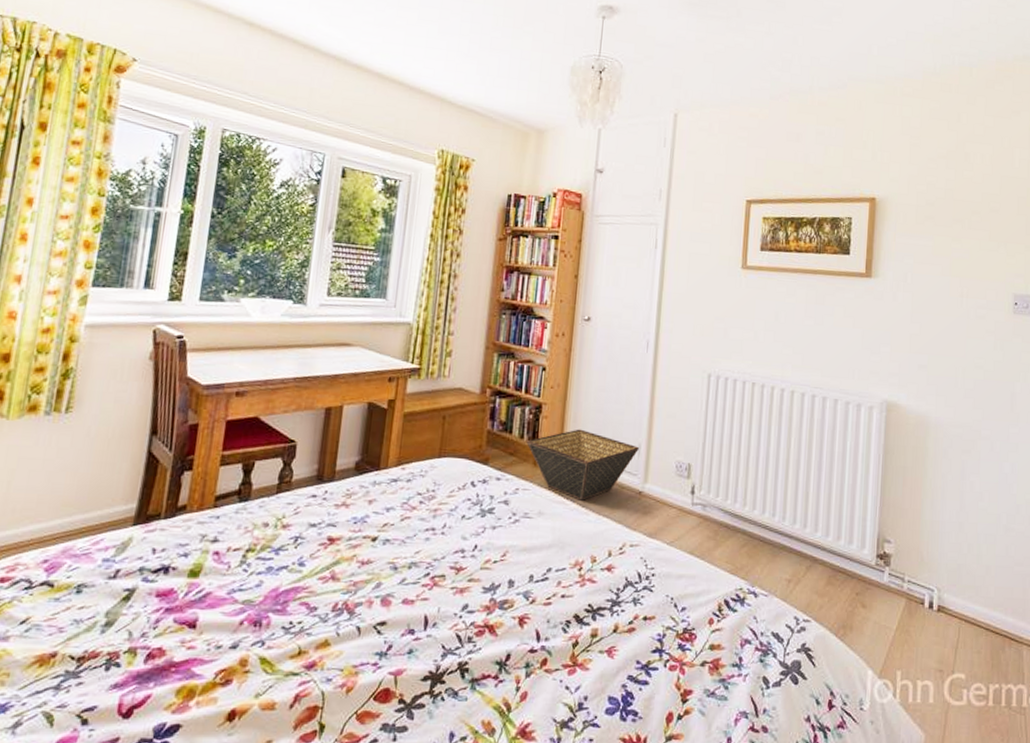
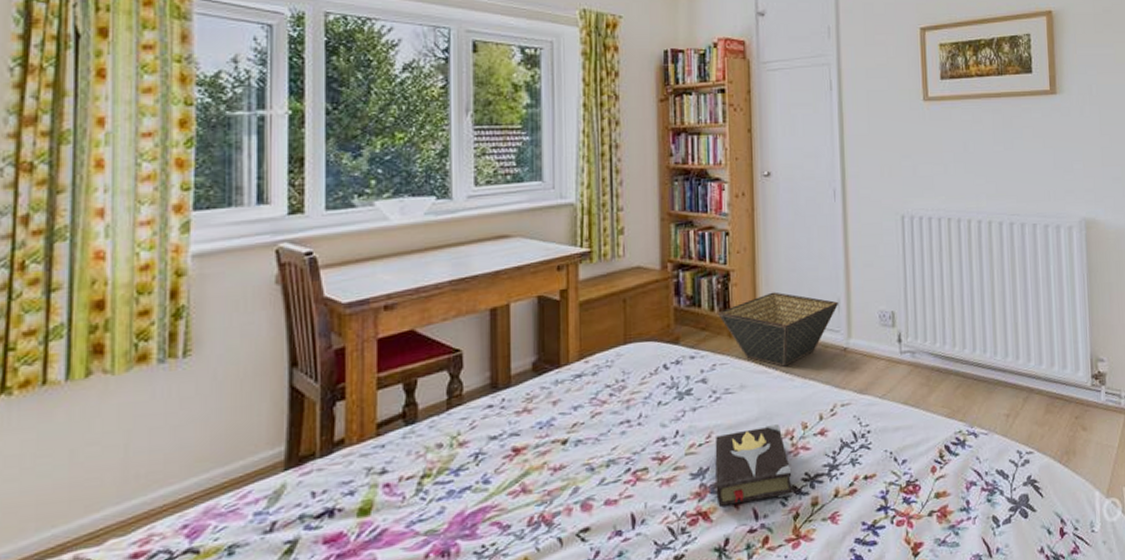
hardback book: none [504,553,577,625] -> present [715,423,793,506]

